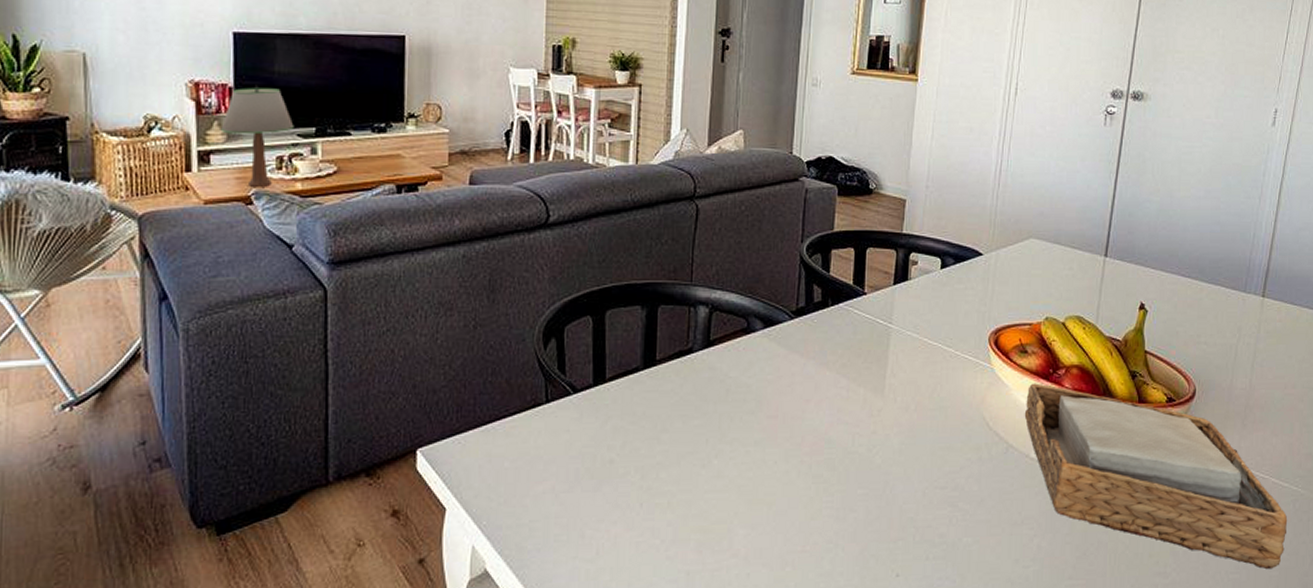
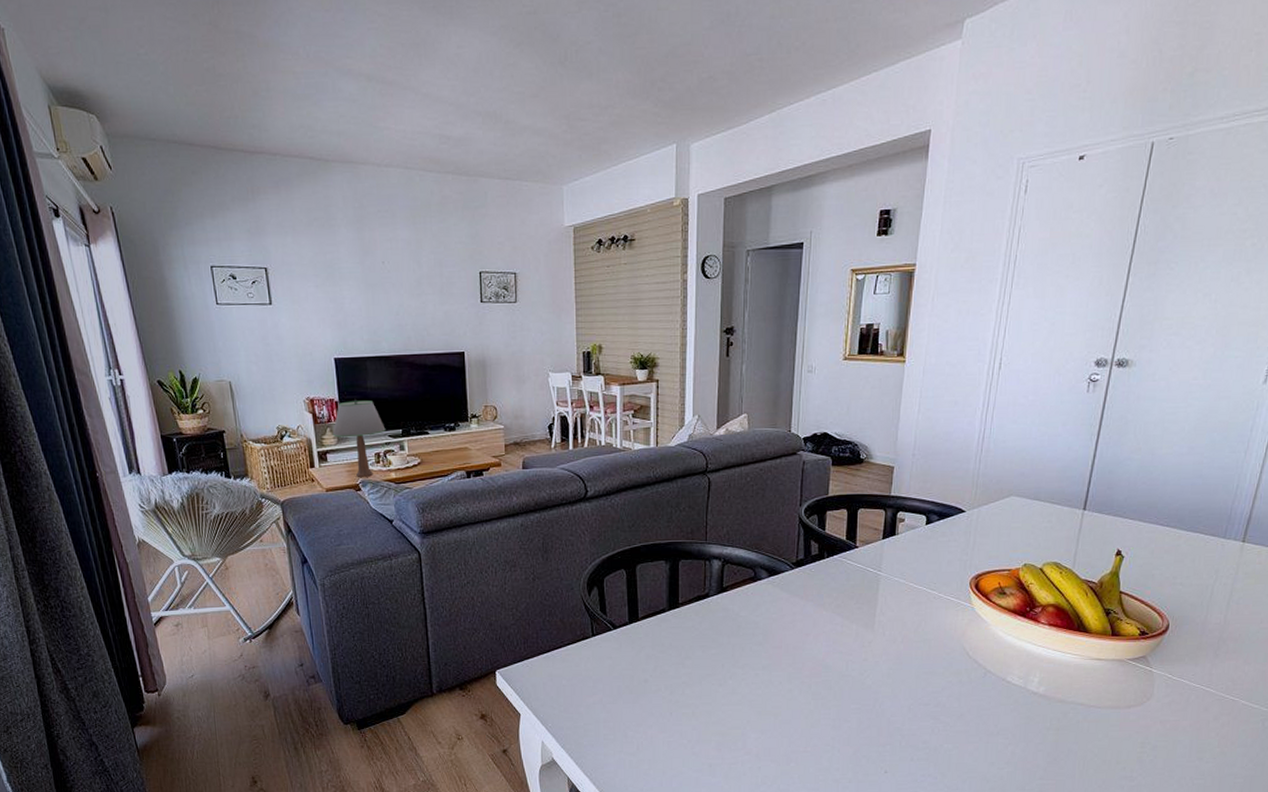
napkin holder: present [1024,383,1288,570] -> none [1002,619,1256,777]

